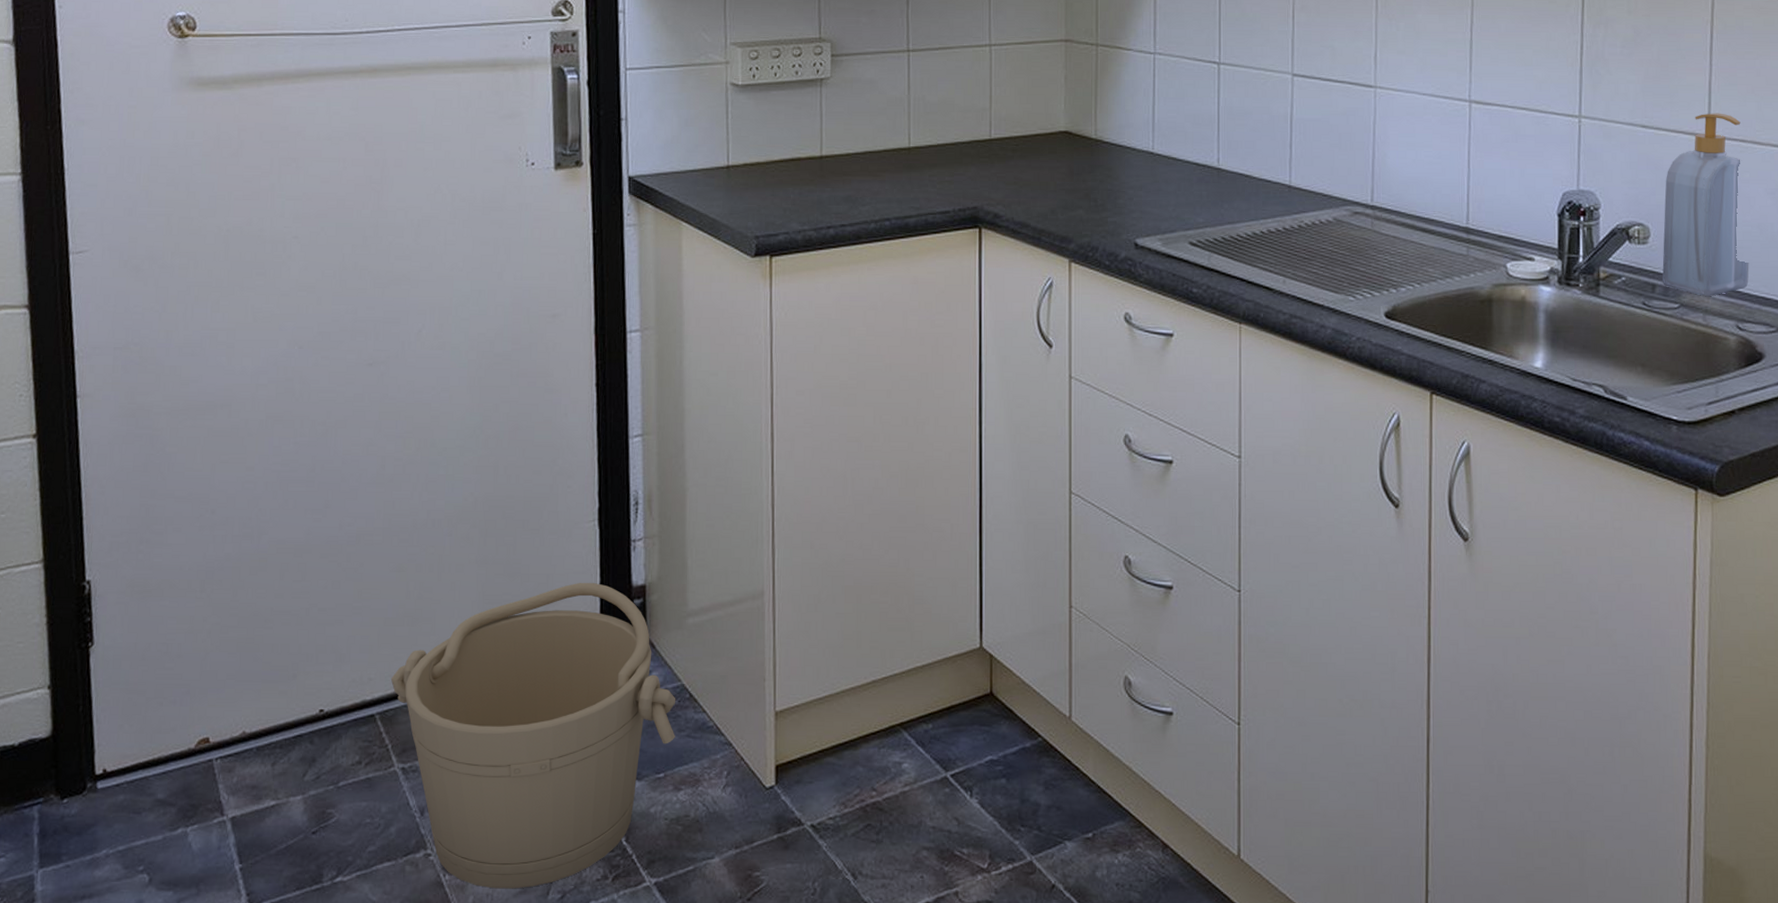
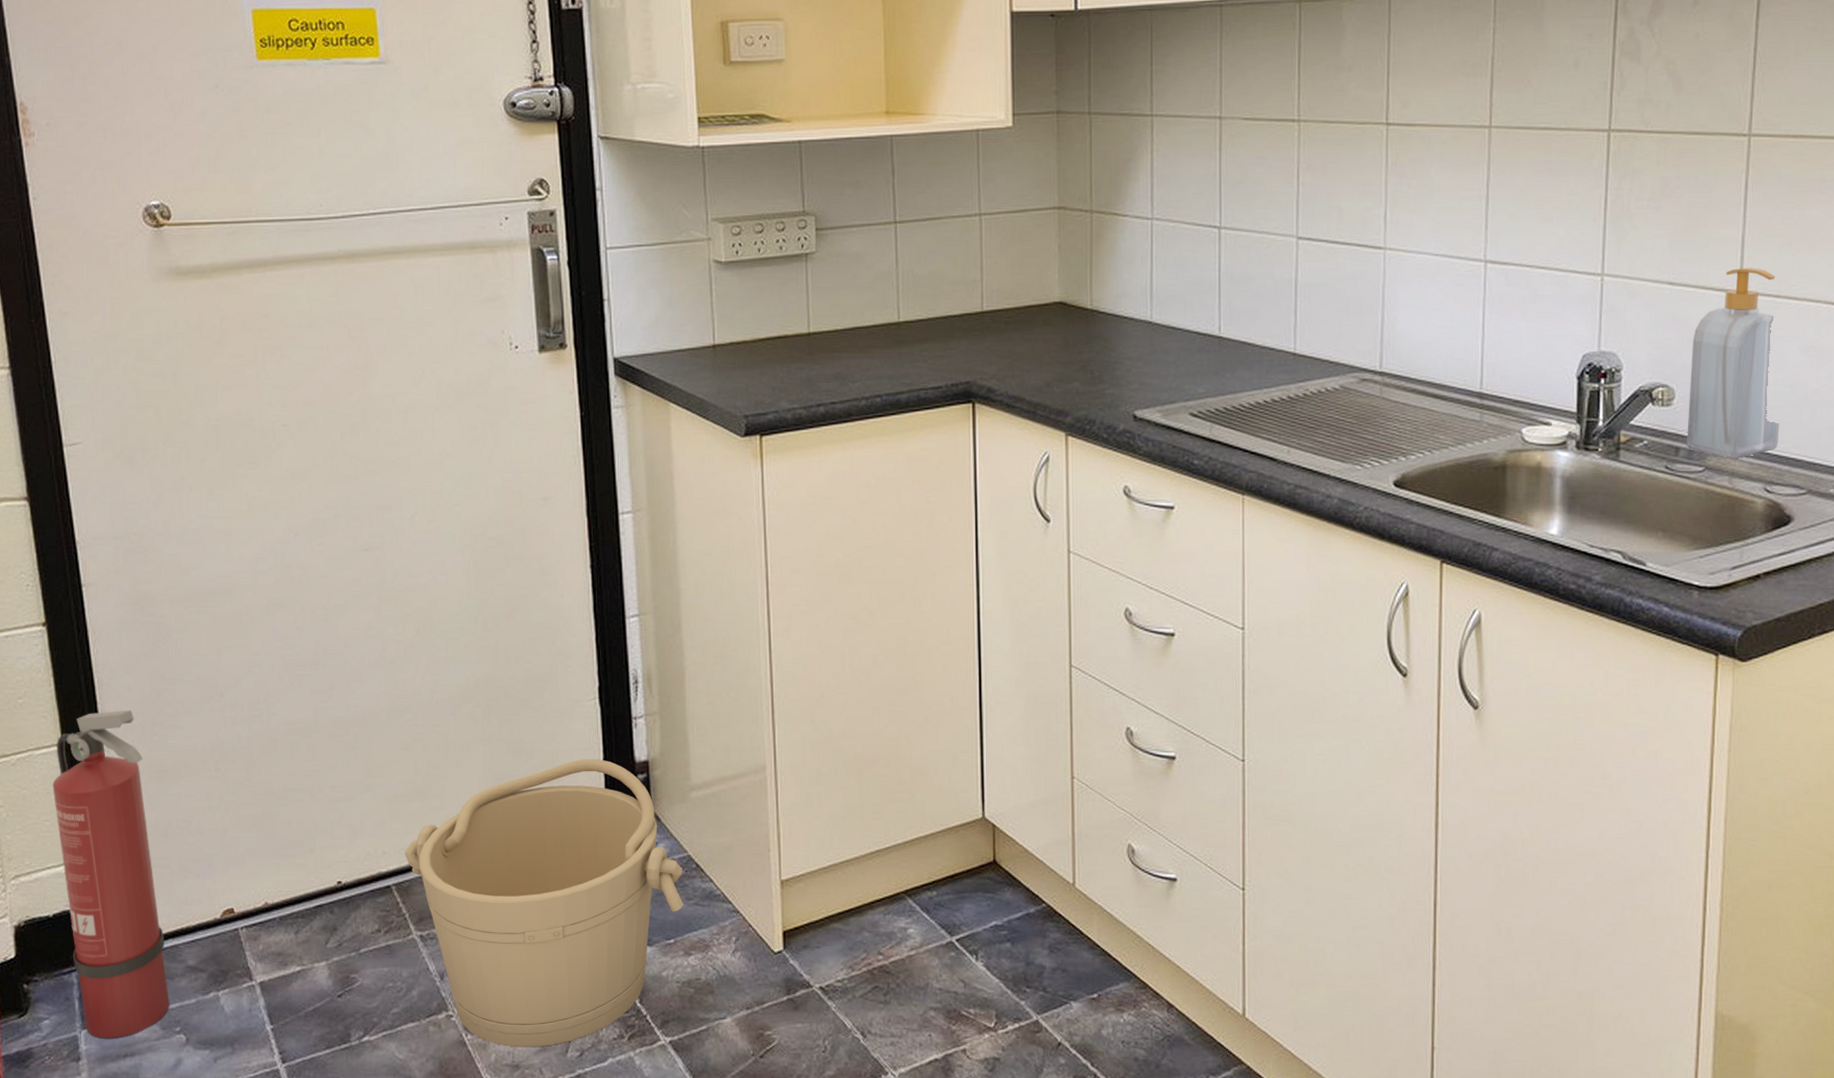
fire extinguisher: none [29,526,135,878] -> present [52,709,170,1038]

